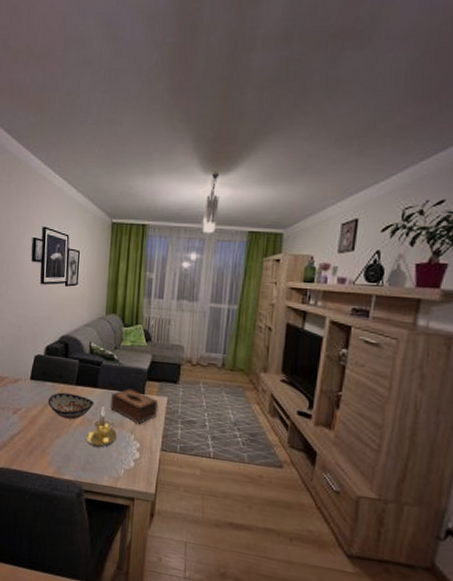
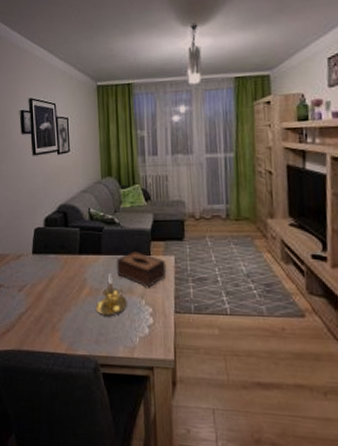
decorative bowl: present [47,392,95,420] -> none [52,263,100,291]

